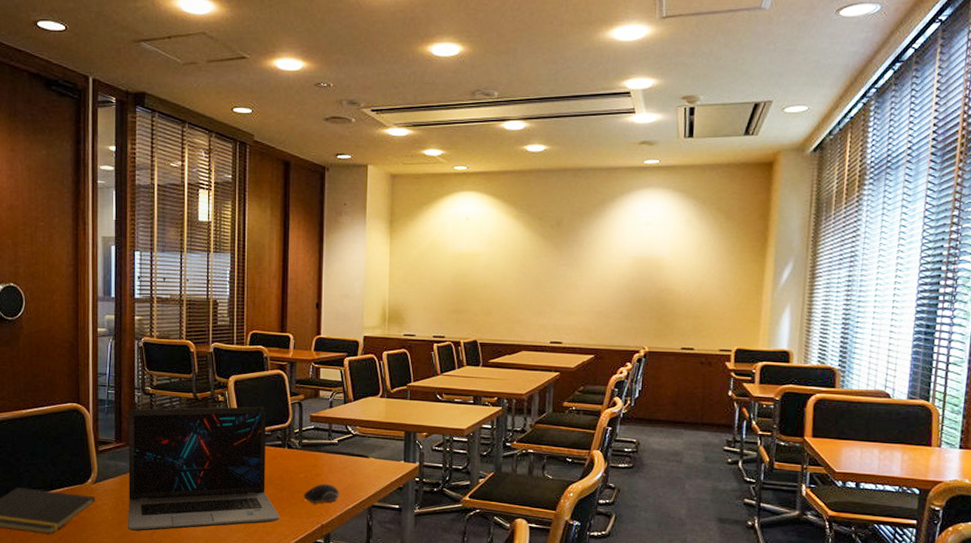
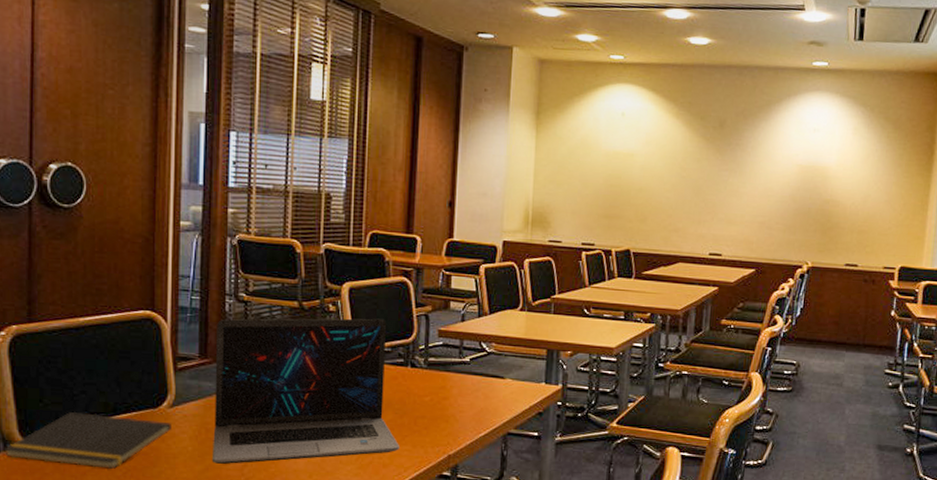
computer mouse: present [304,483,340,503] -> none [428,408,471,430]

